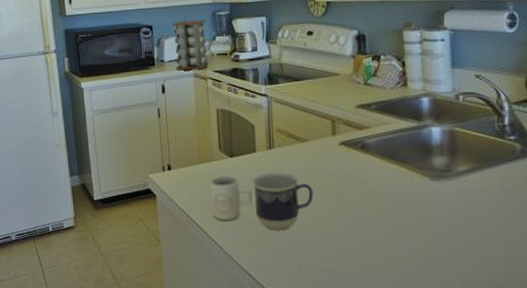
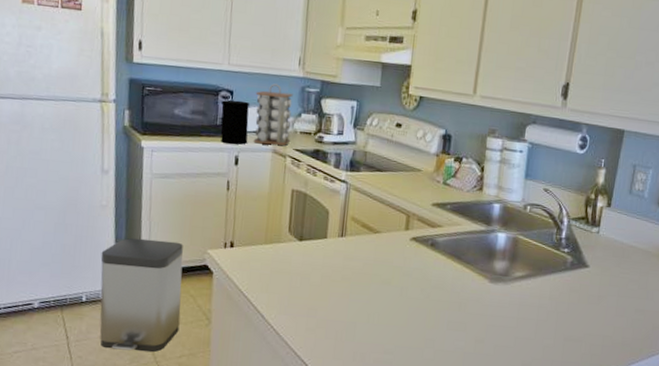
pedal bin: none [60,170,133,274] -> present [99,237,183,352]
canister: none [144,33,171,74] -> present [221,100,249,145]
mug: present [209,175,252,221] -> none [271,258,317,306]
cup: present [253,172,314,231] -> none [317,260,379,320]

